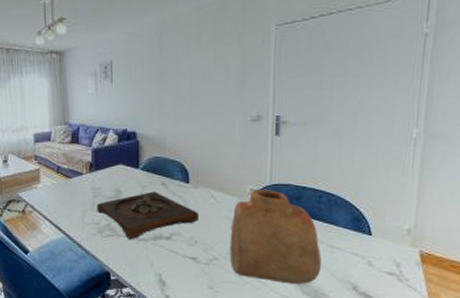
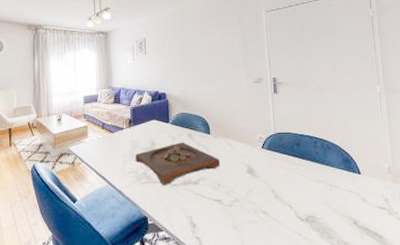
vase: present [229,188,322,284] -> none [247,137,325,221]

